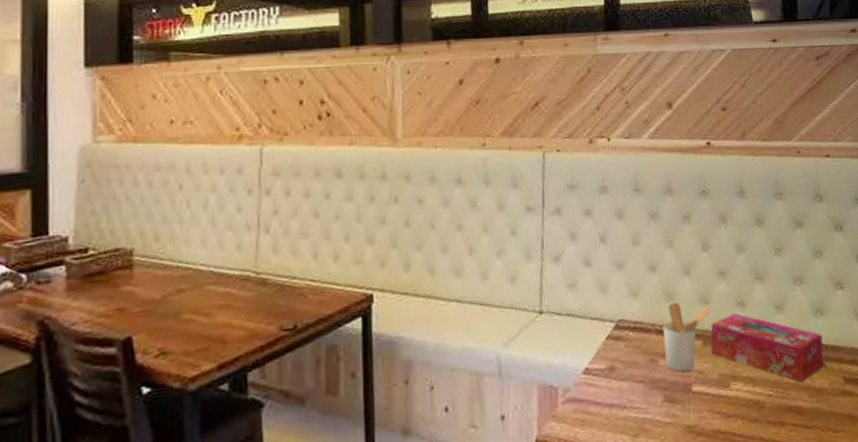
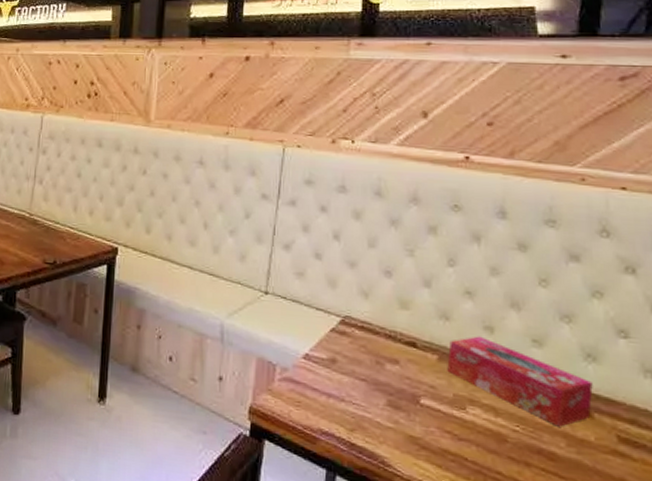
utensil holder: present [662,303,710,372] -> none [392,311,449,383]

